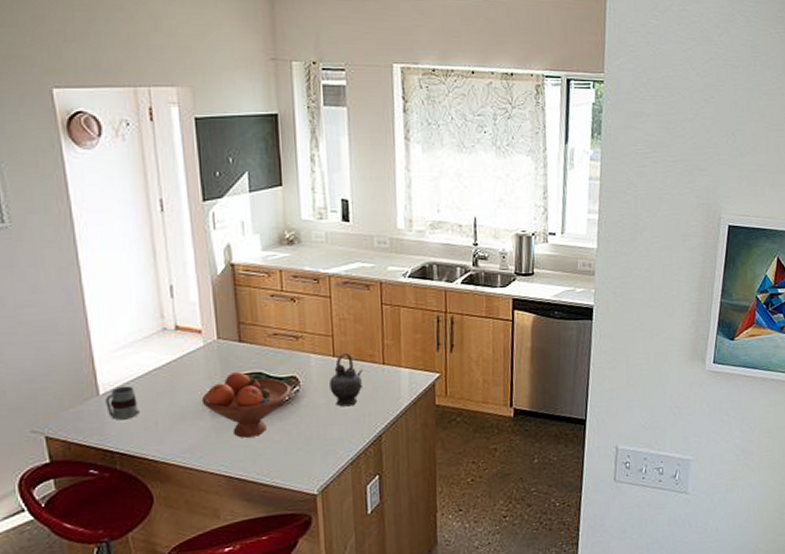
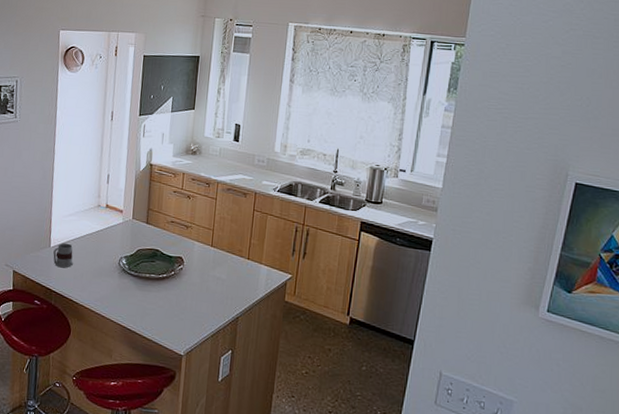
fruit bowl: present [201,371,291,438] -> none [114,245,177,299]
teapot: present [330,352,363,407] -> none [205,244,232,289]

